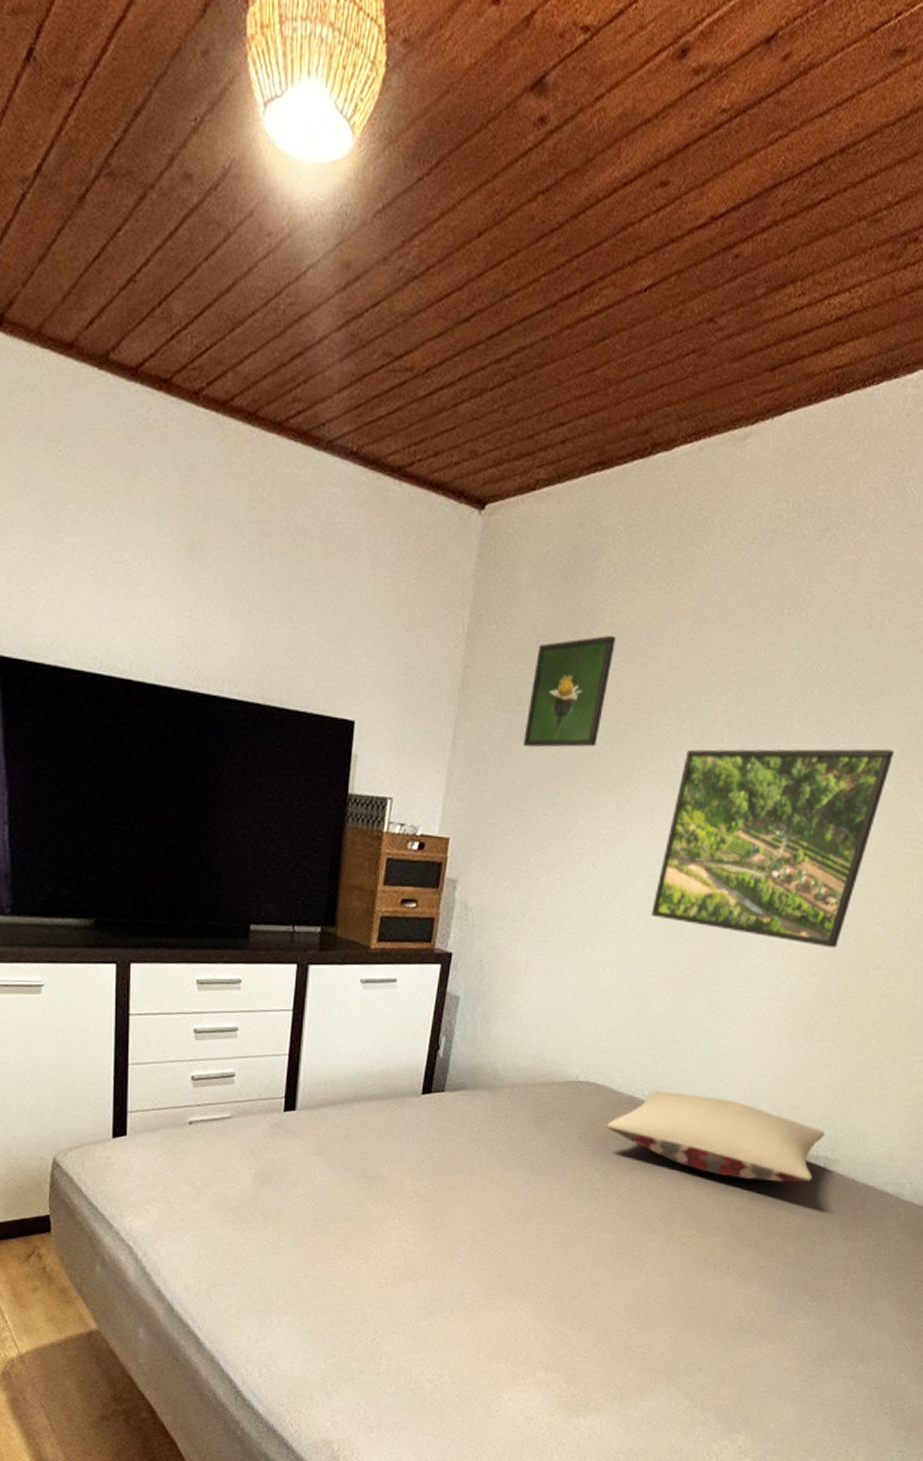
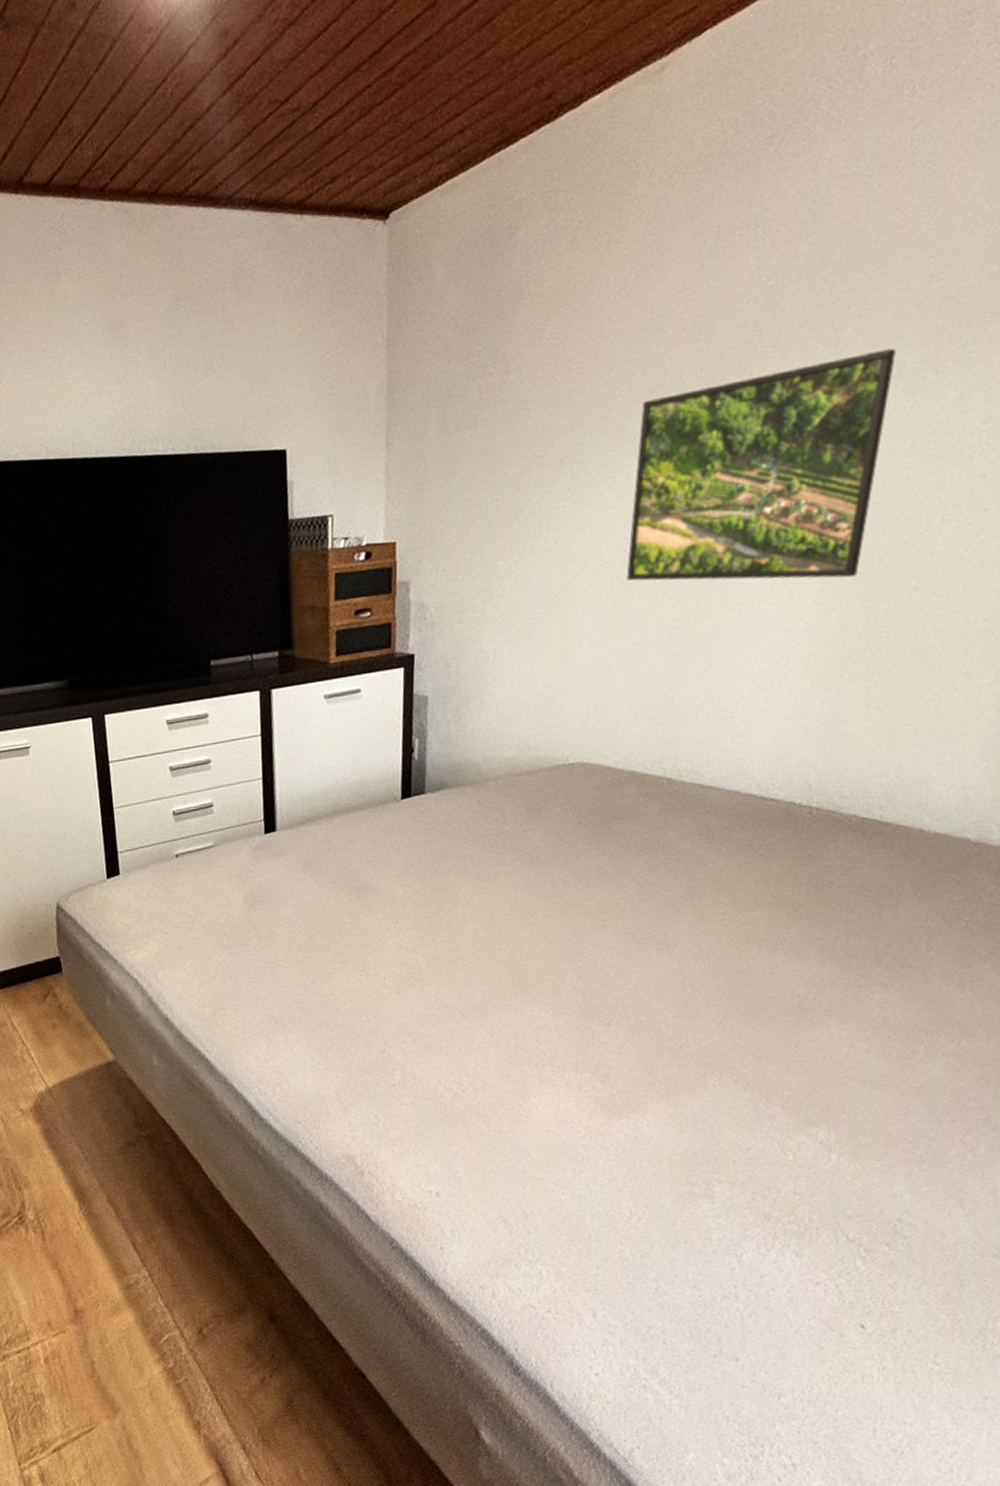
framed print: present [523,635,616,748] -> none [460,305,546,437]
pillow: present [607,1090,825,1183] -> none [608,759,875,844]

